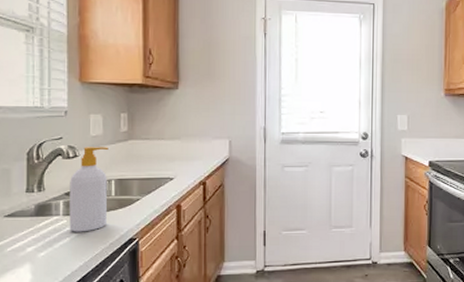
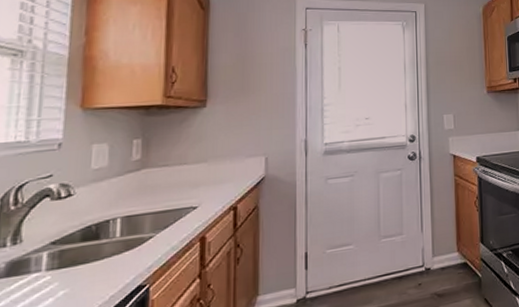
soap bottle: present [69,147,109,232] -> none [54,180,115,290]

